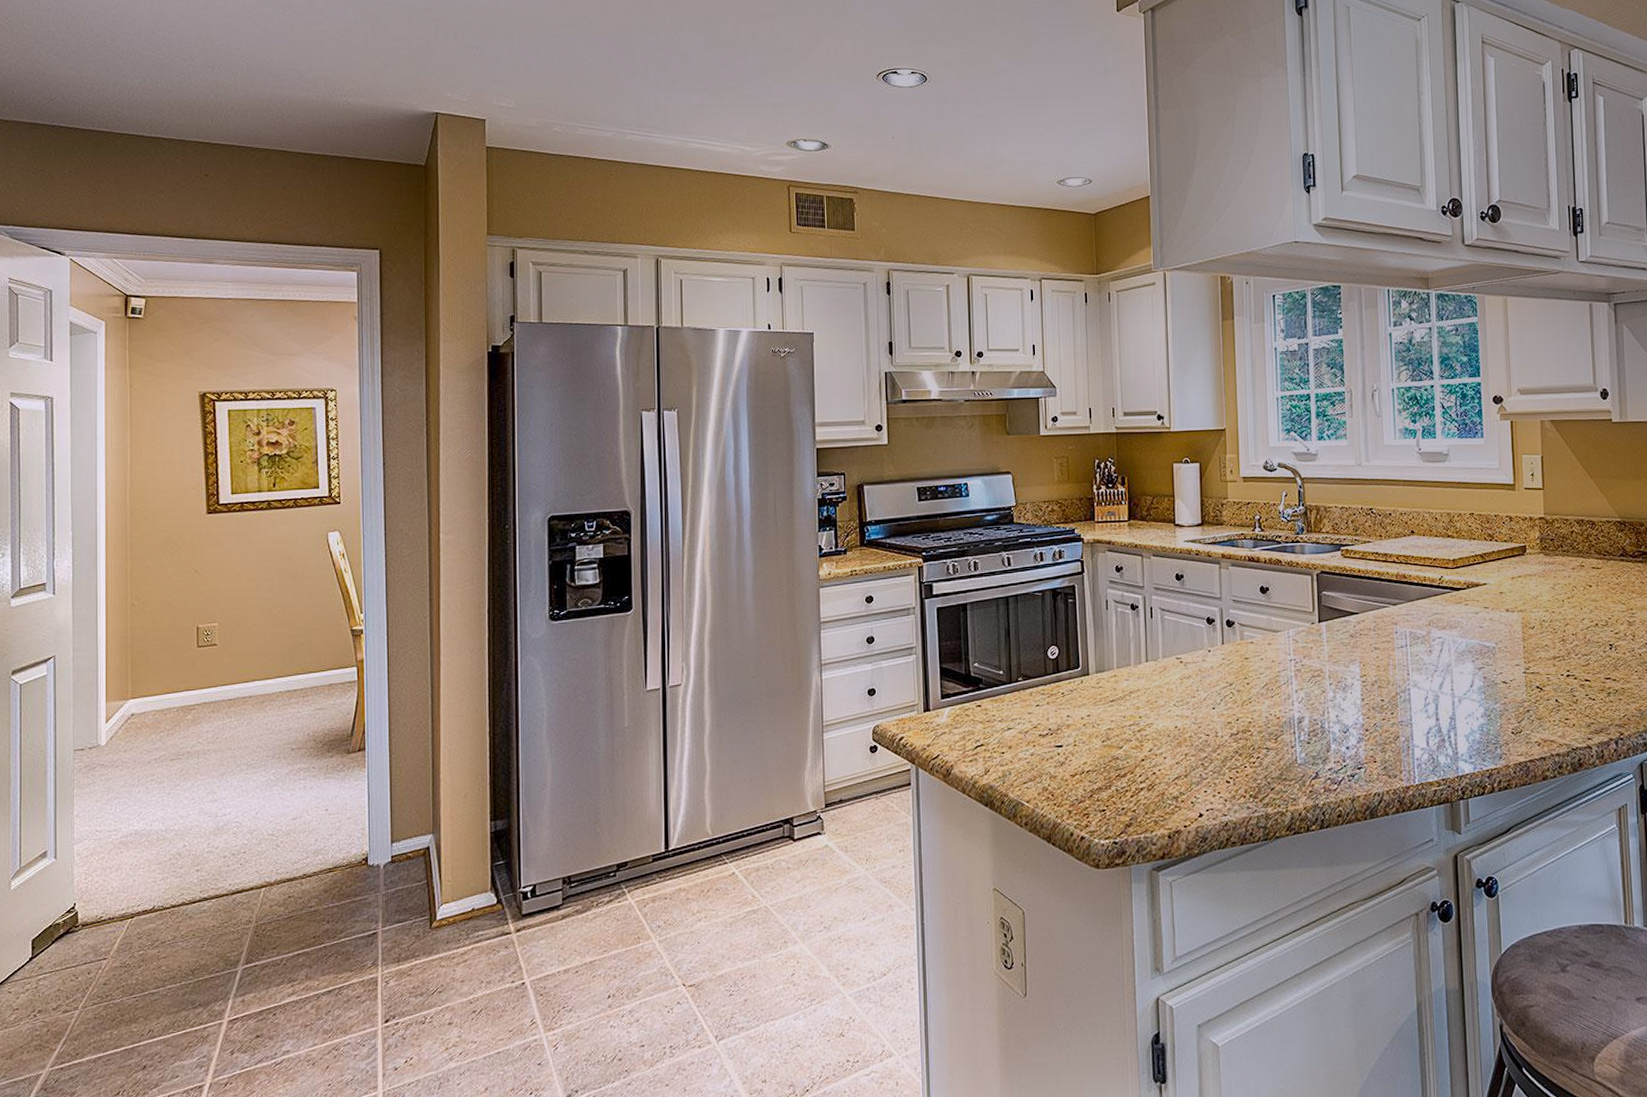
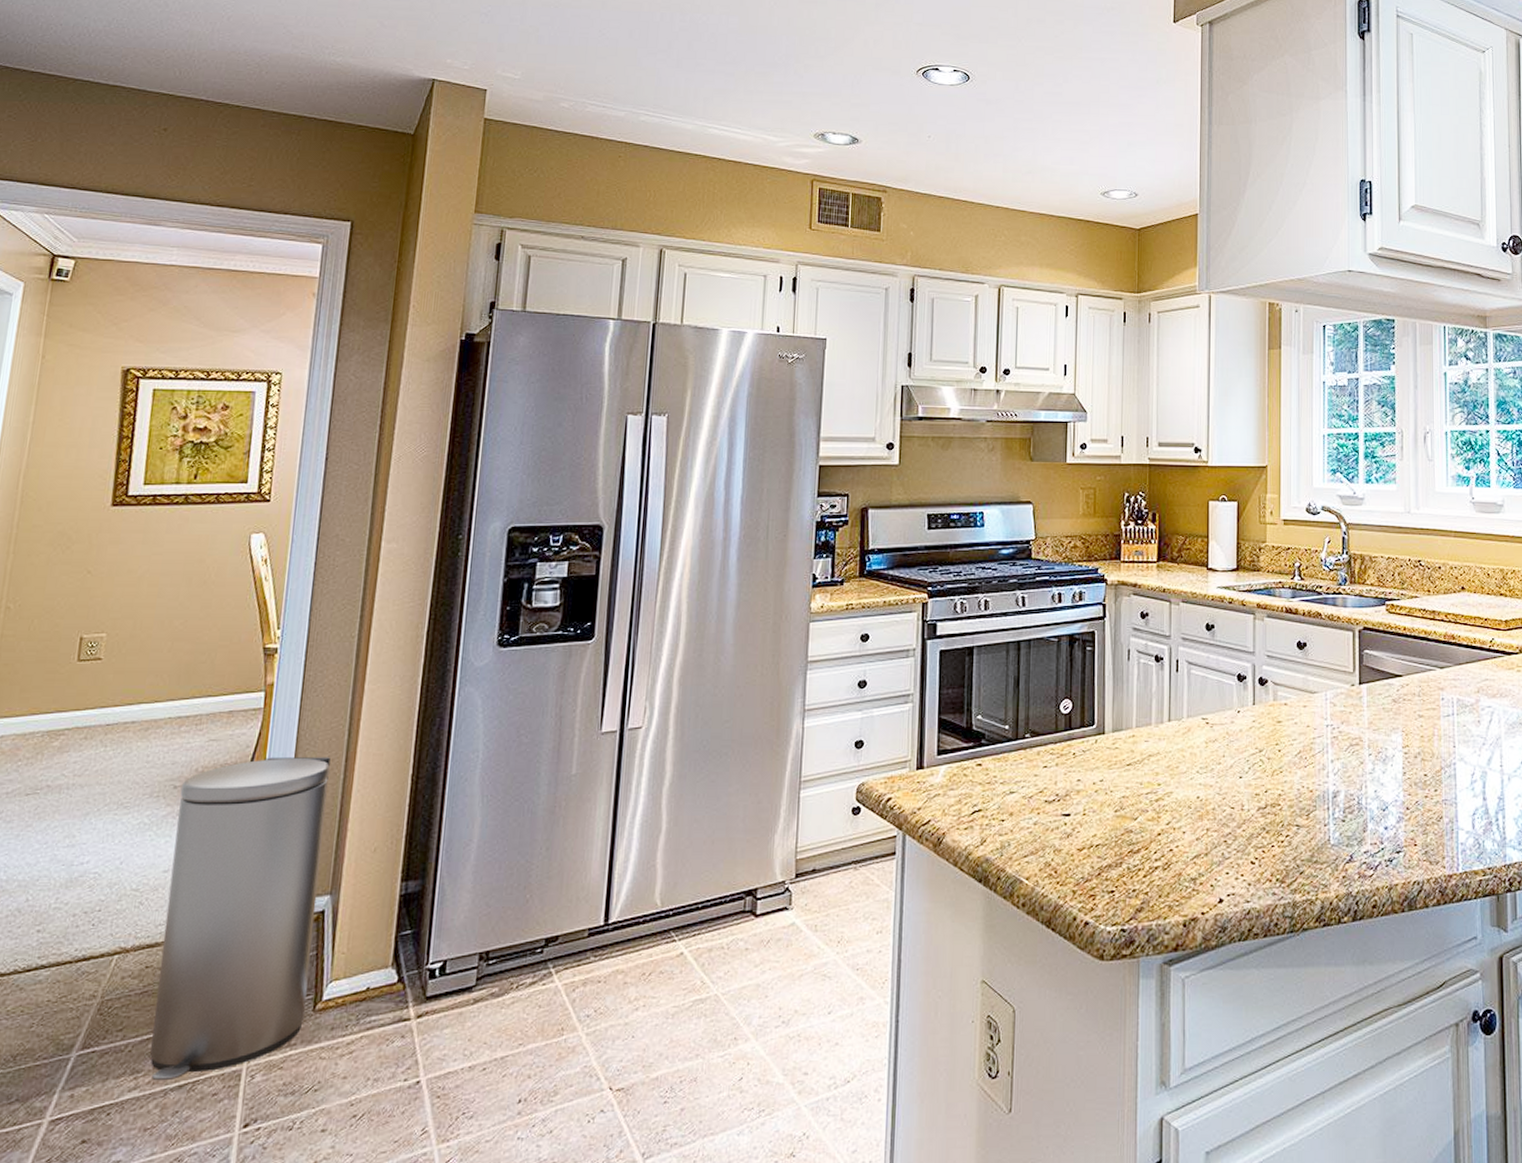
pedal bin: none [297,720,423,988] -> present [150,757,331,1081]

